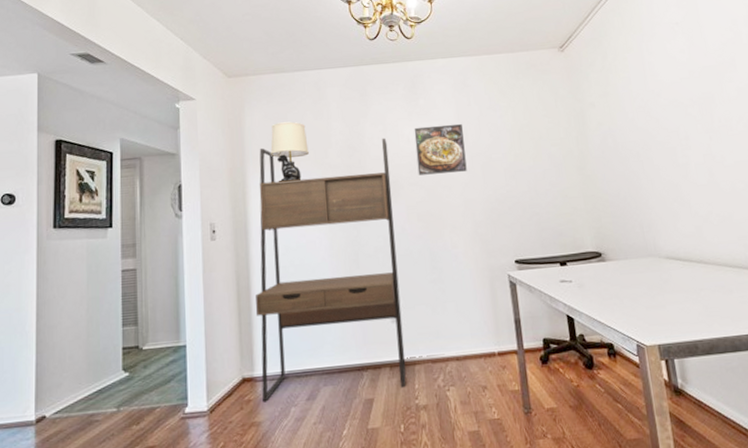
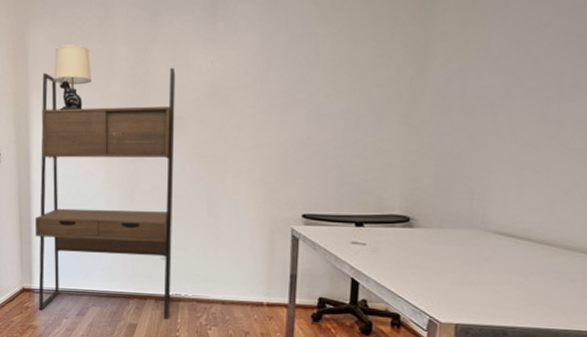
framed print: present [414,123,467,176] -> none [206,53,265,113]

